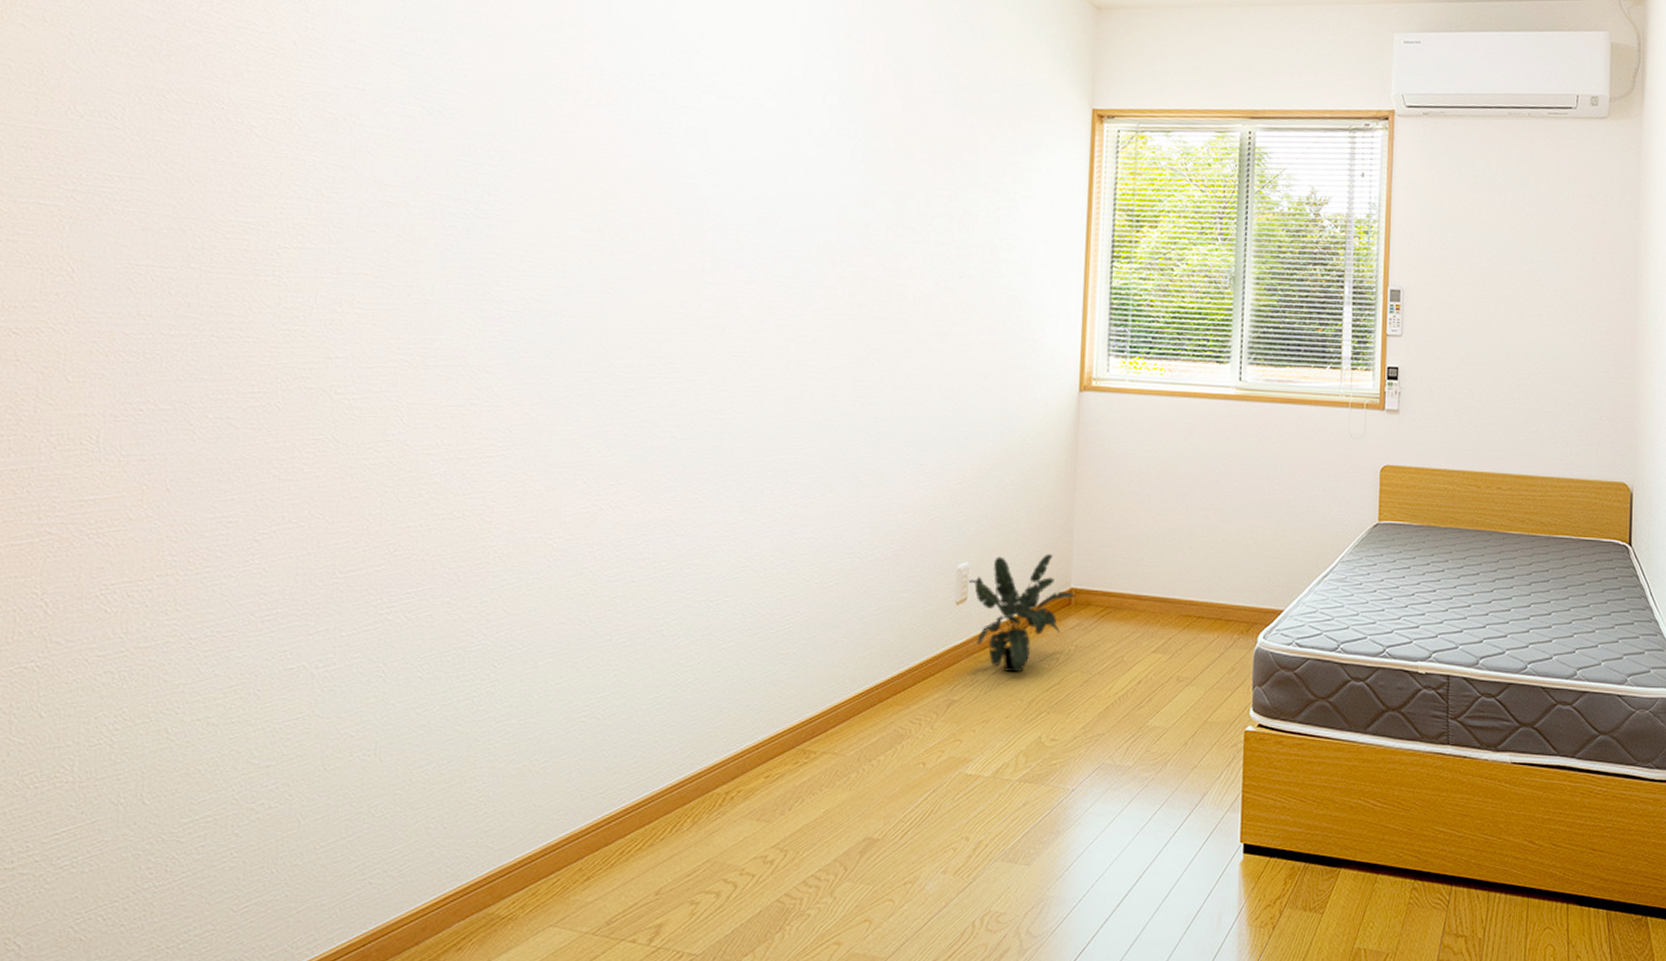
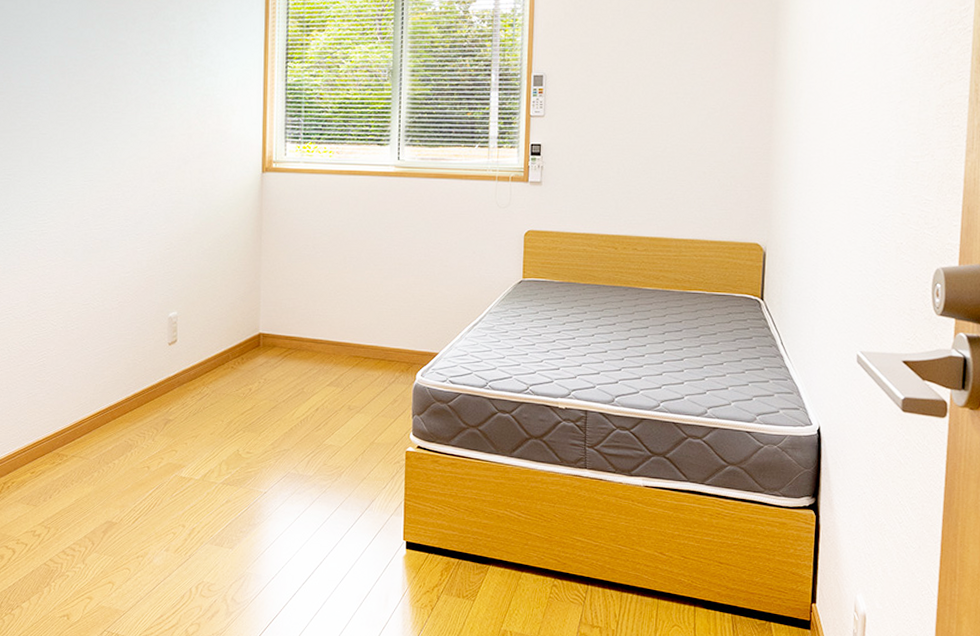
potted plant: present [969,553,1075,673] -> none [178,305,263,400]

